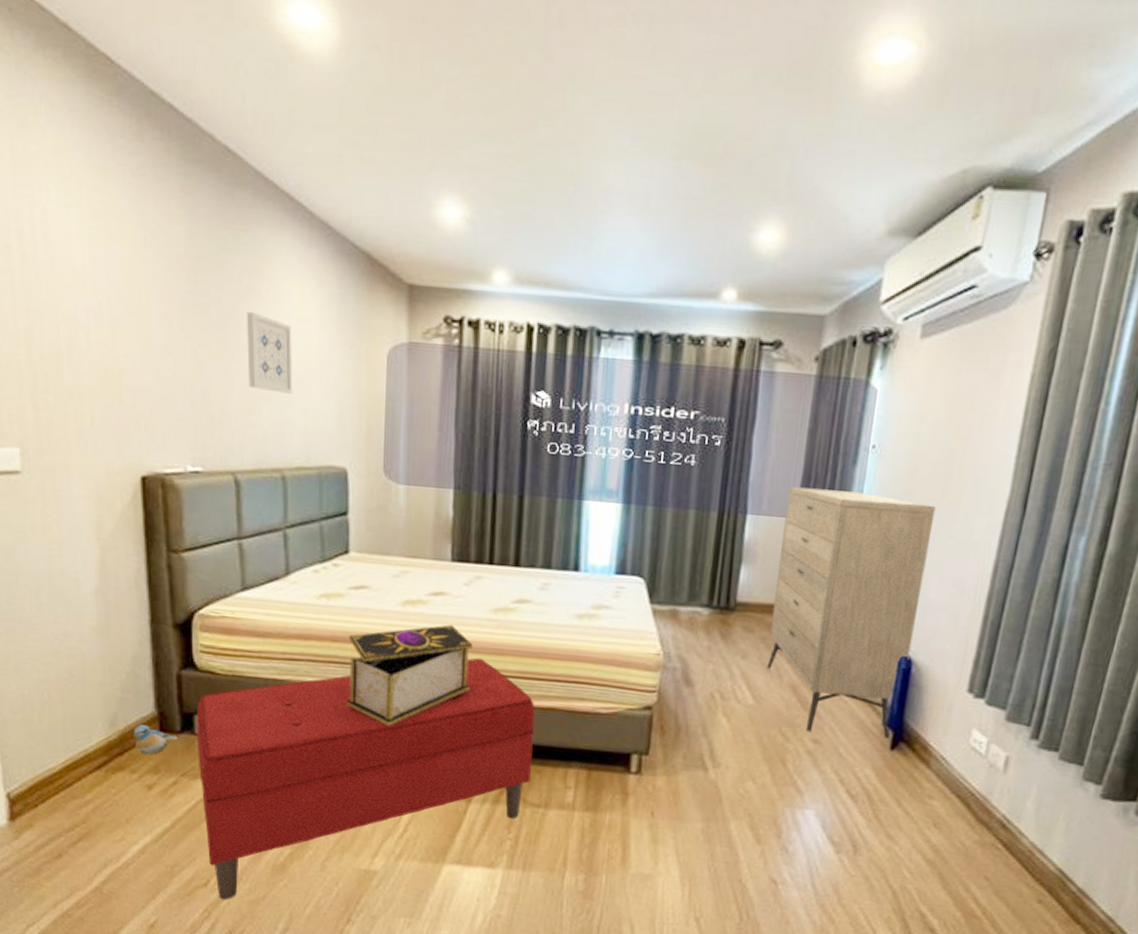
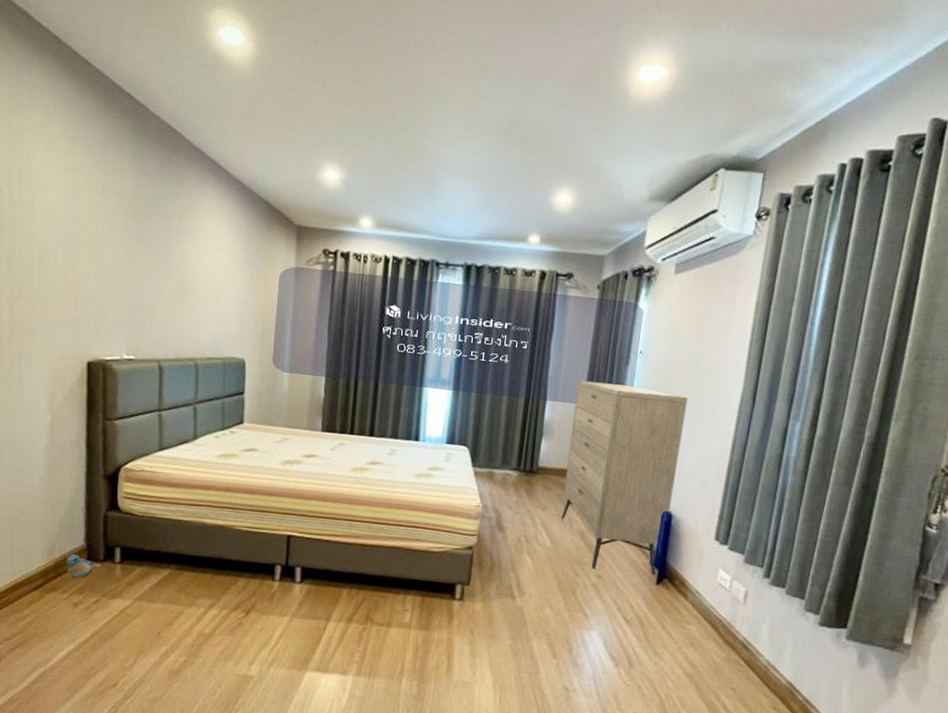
bench: present [196,657,535,900] -> none [115,506,382,699]
wall art: present [246,312,293,394] -> none [174,242,209,303]
decorative box: present [346,624,473,726] -> none [235,480,336,559]

